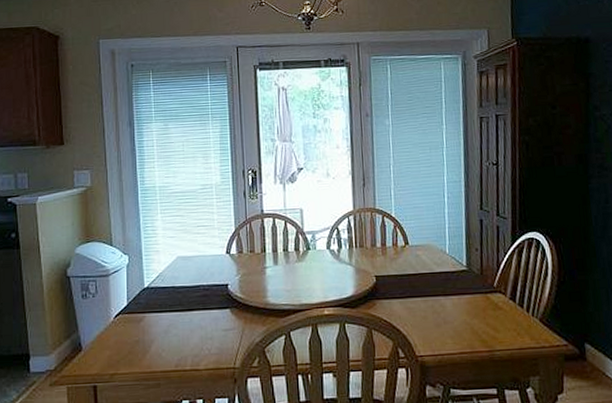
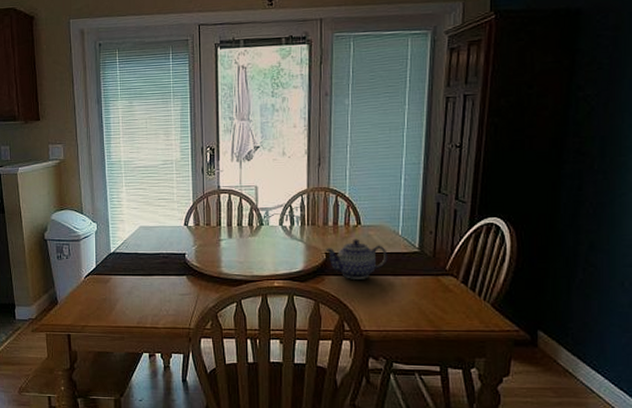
teapot: none [375,259,438,302] -> present [325,239,388,279]

